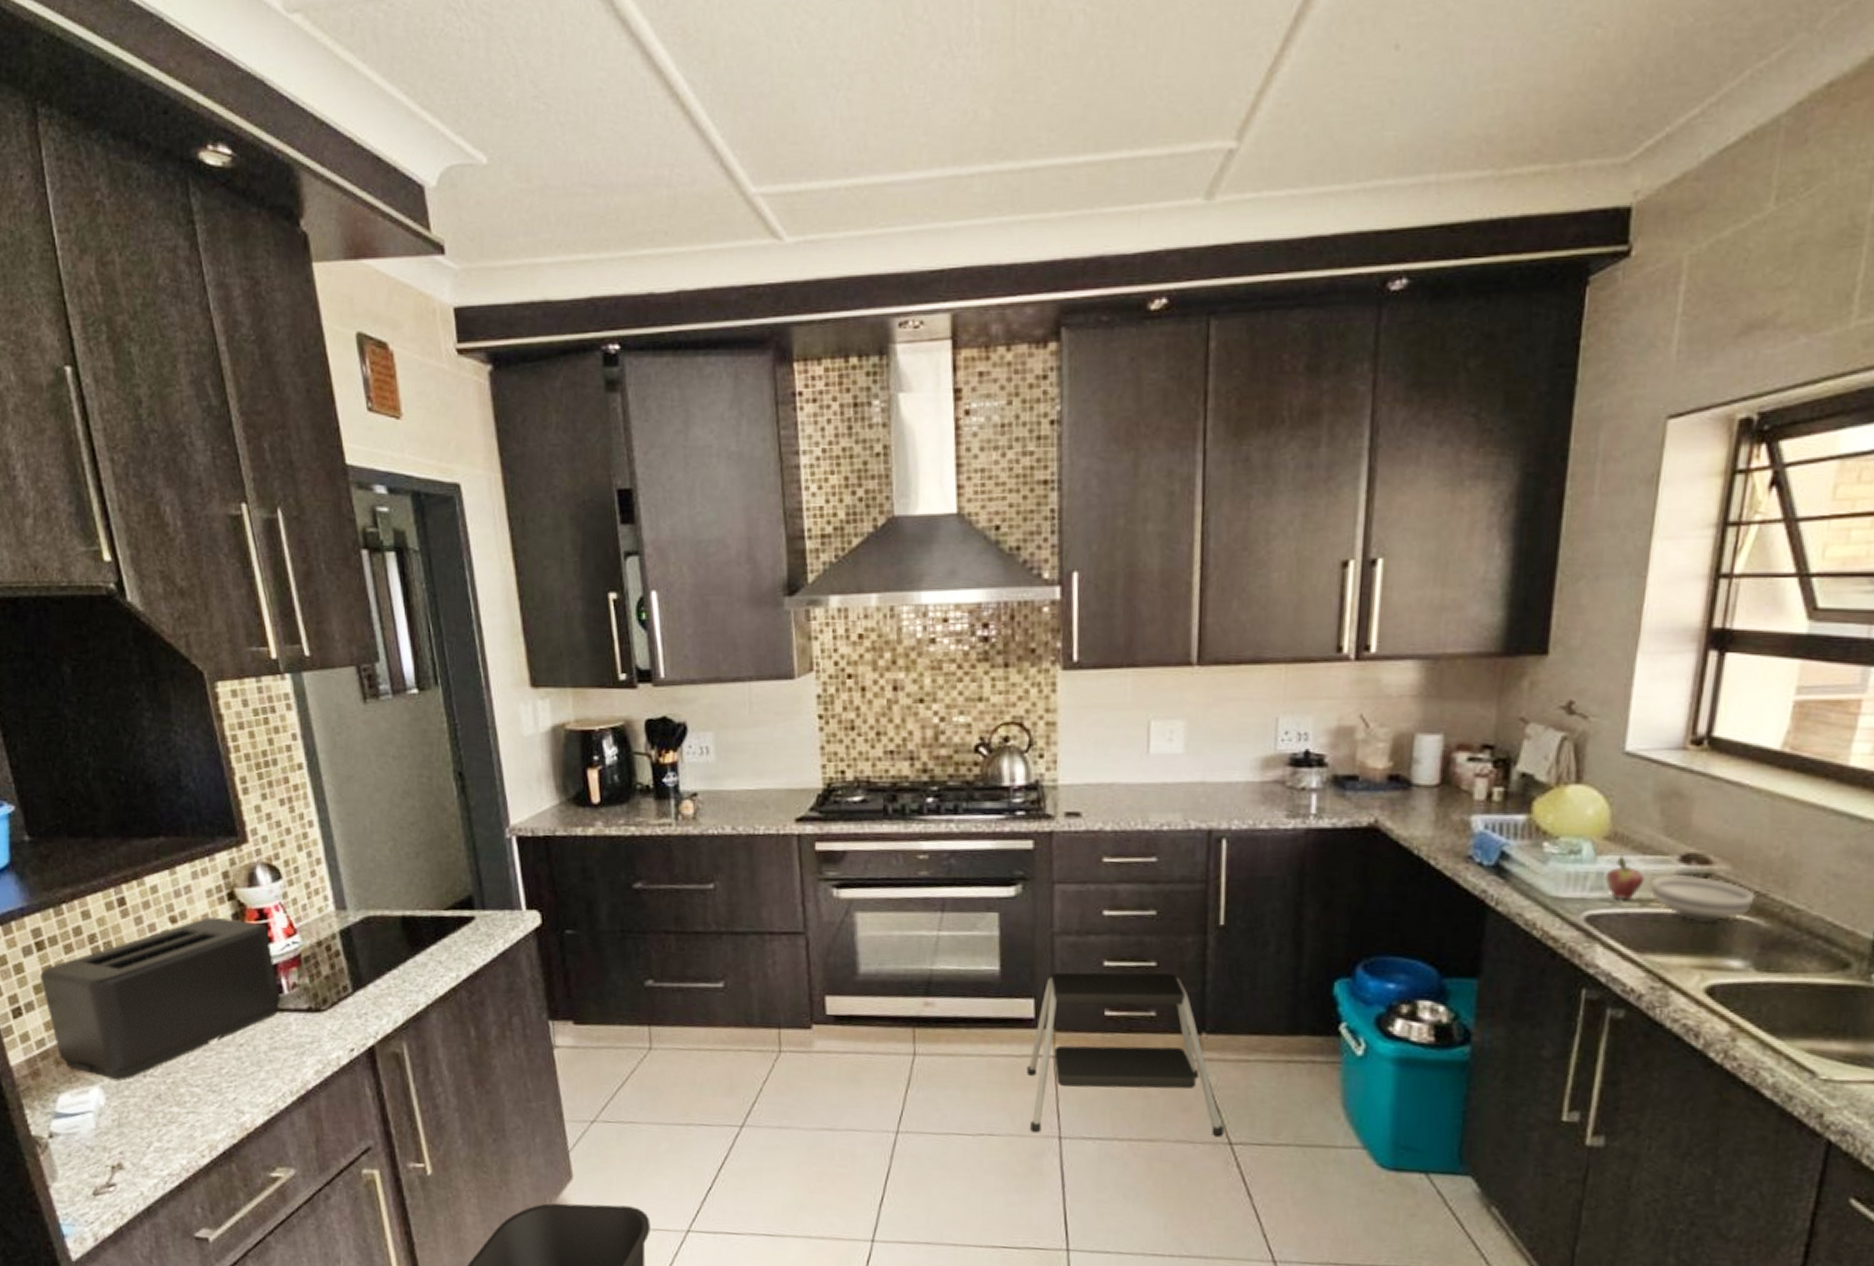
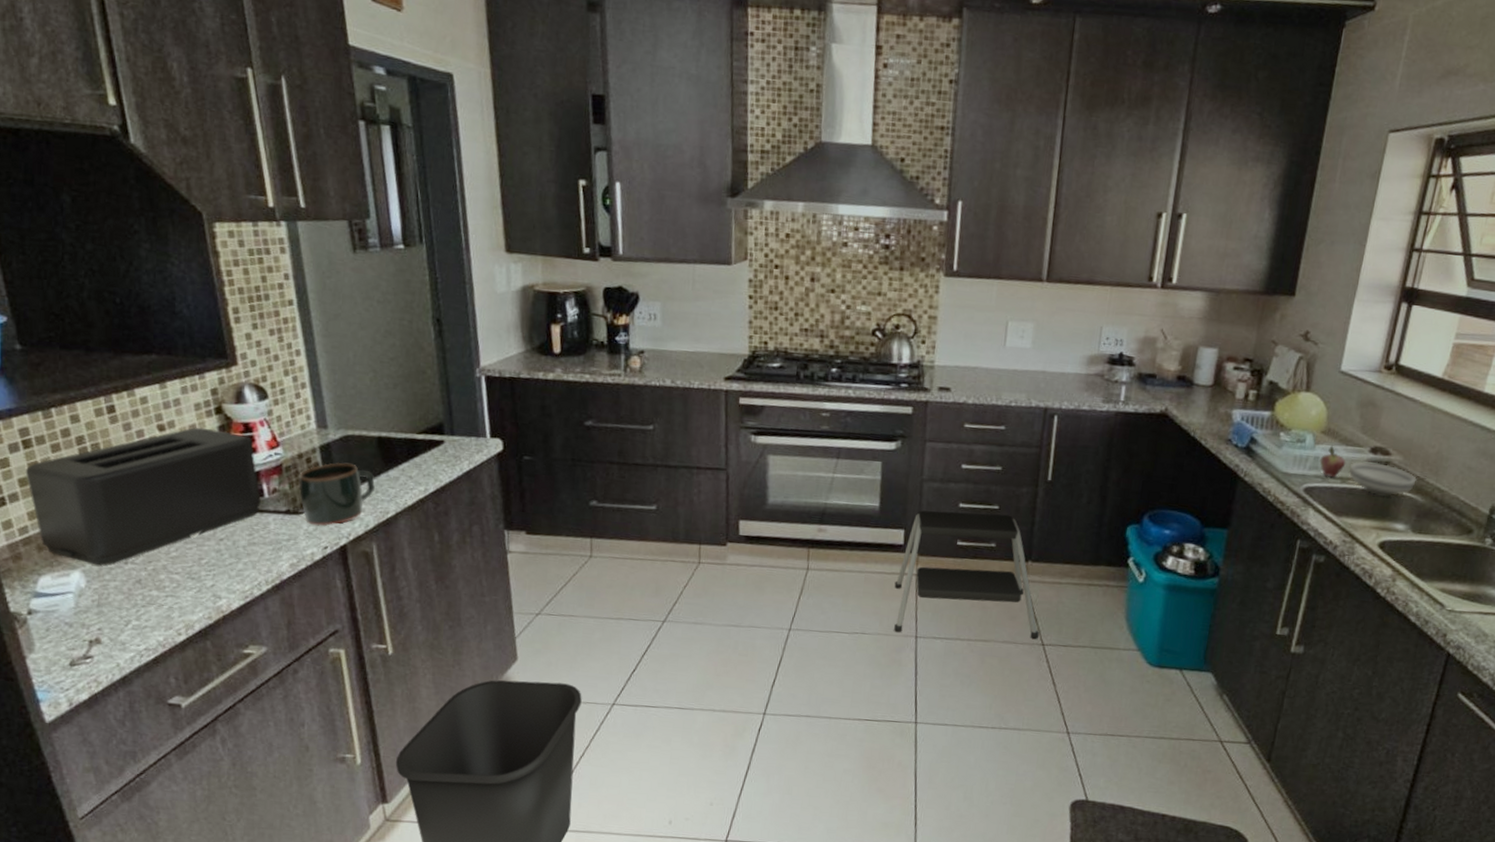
mug: none [319,948,401,1025] -> present [298,462,375,526]

